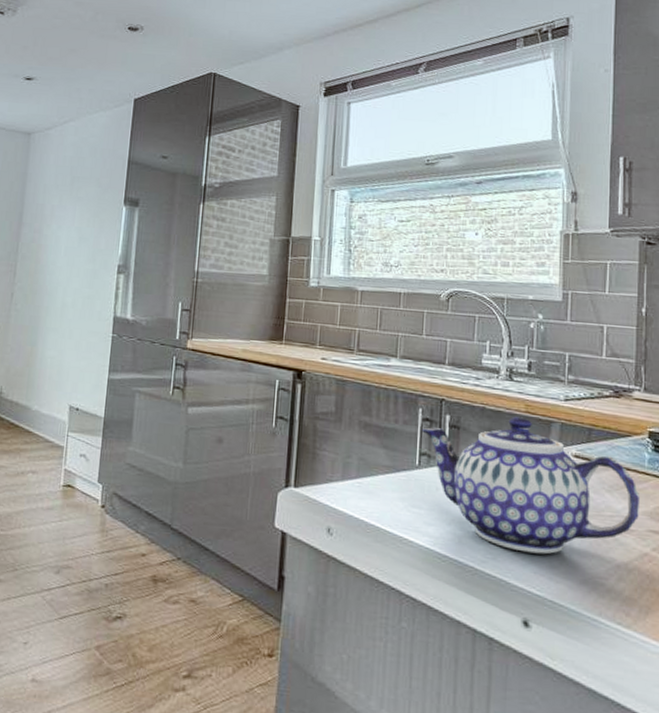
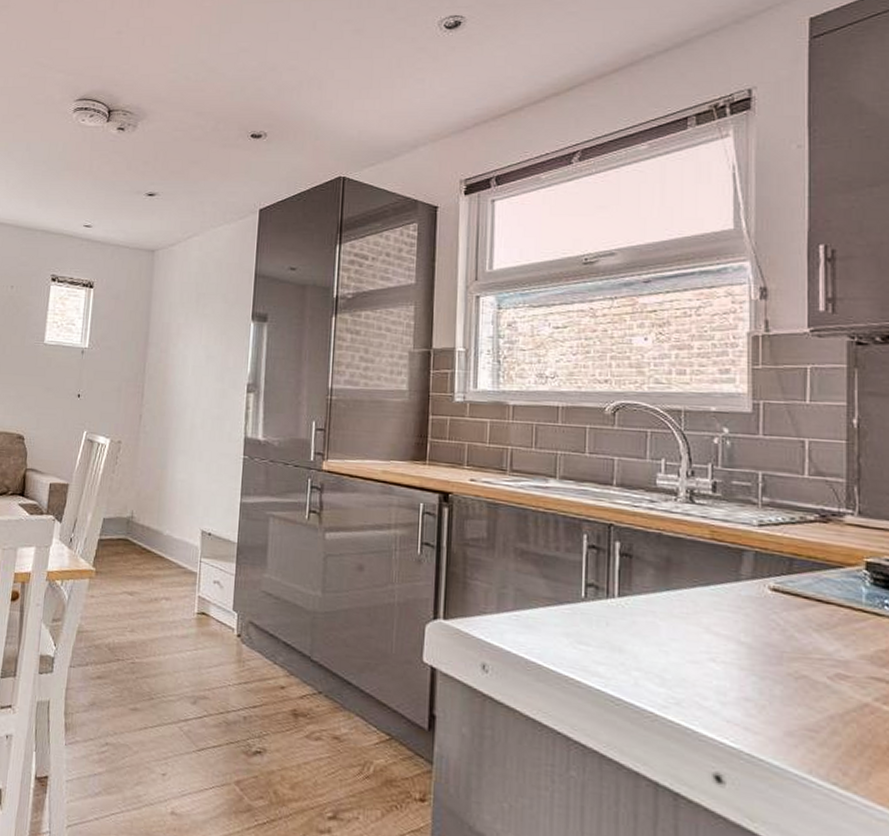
teapot: present [422,416,641,555] -> none [588,543,858,701]

